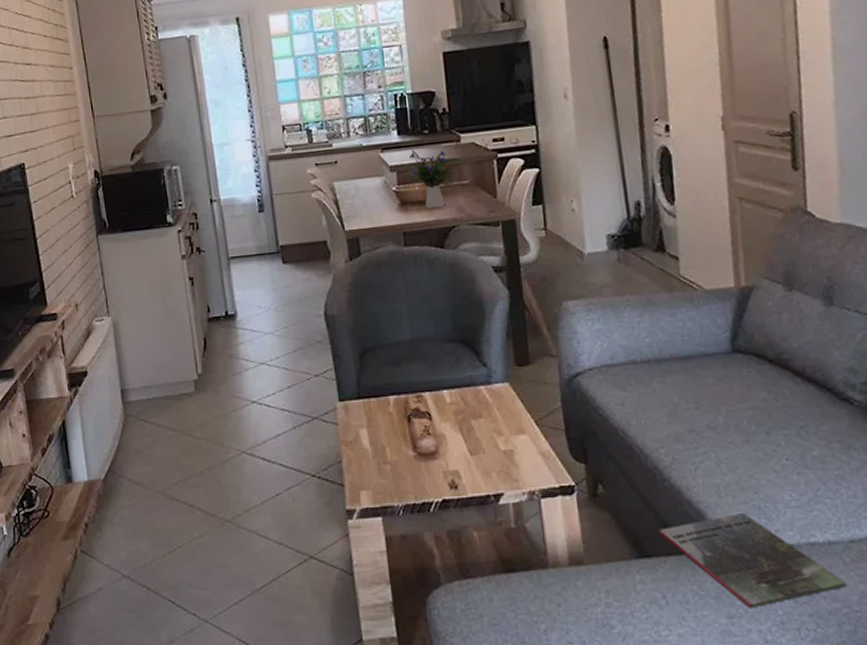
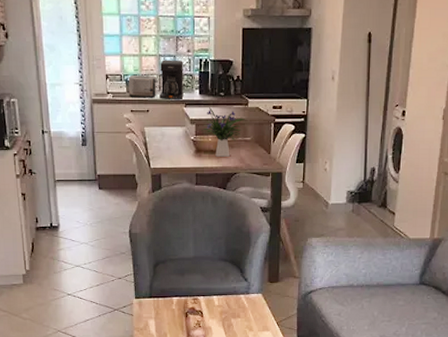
toaster: none [309,120,346,149] -> present [128,74,158,98]
coffee maker: none [346,98,379,147] -> present [159,59,184,99]

